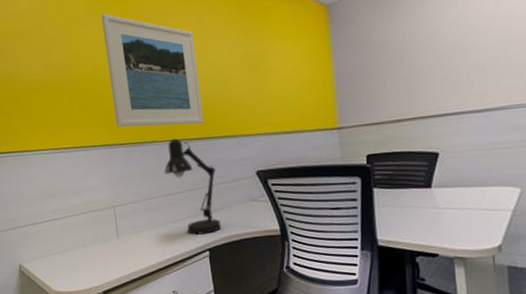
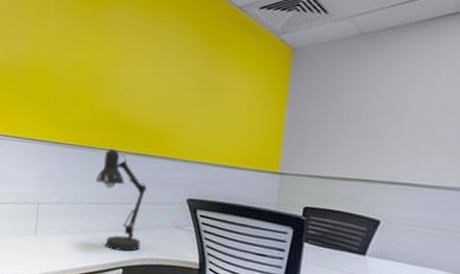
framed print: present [101,13,204,127] -> none [59,13,154,139]

